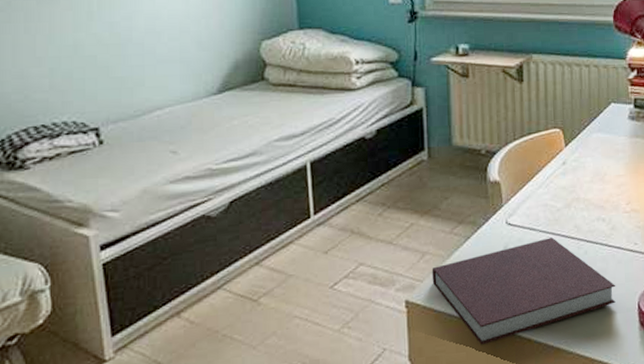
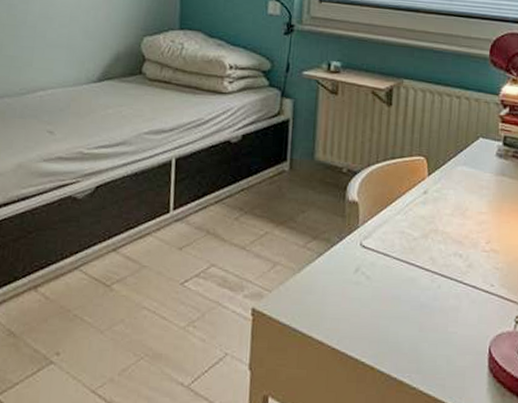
notebook: present [431,237,616,345] -> none [280,266,468,365]

